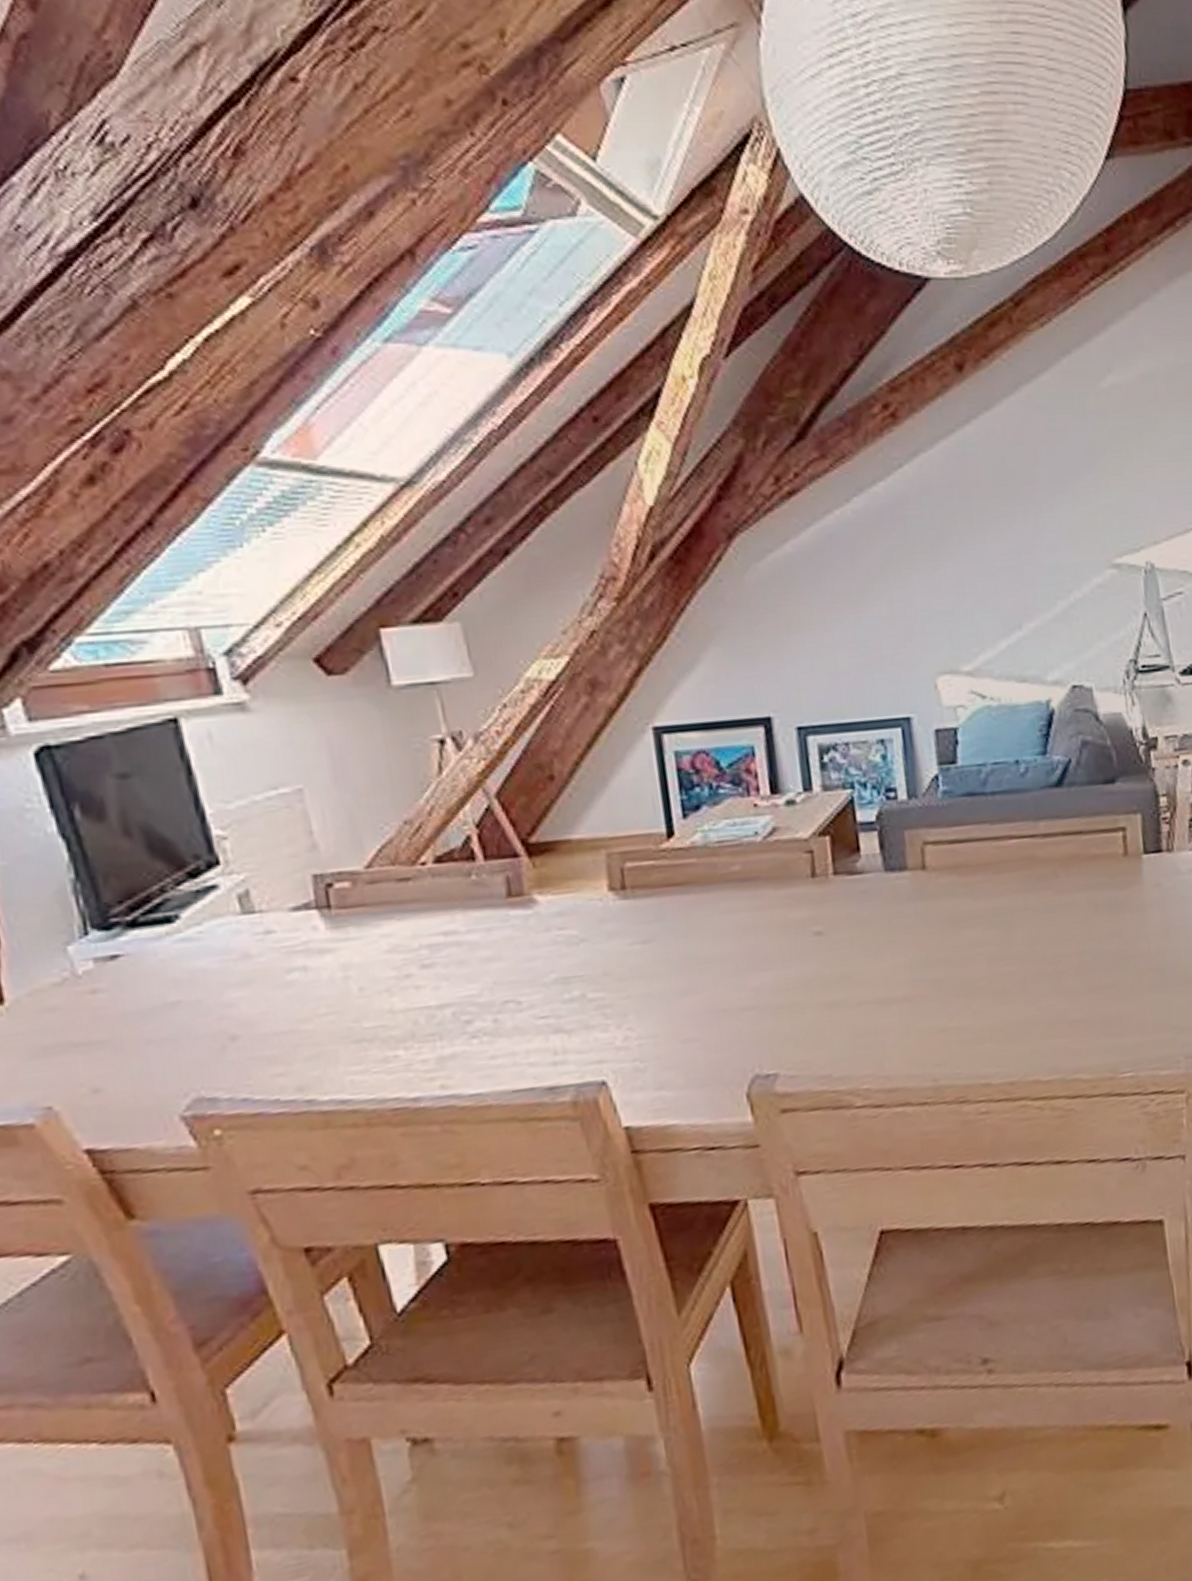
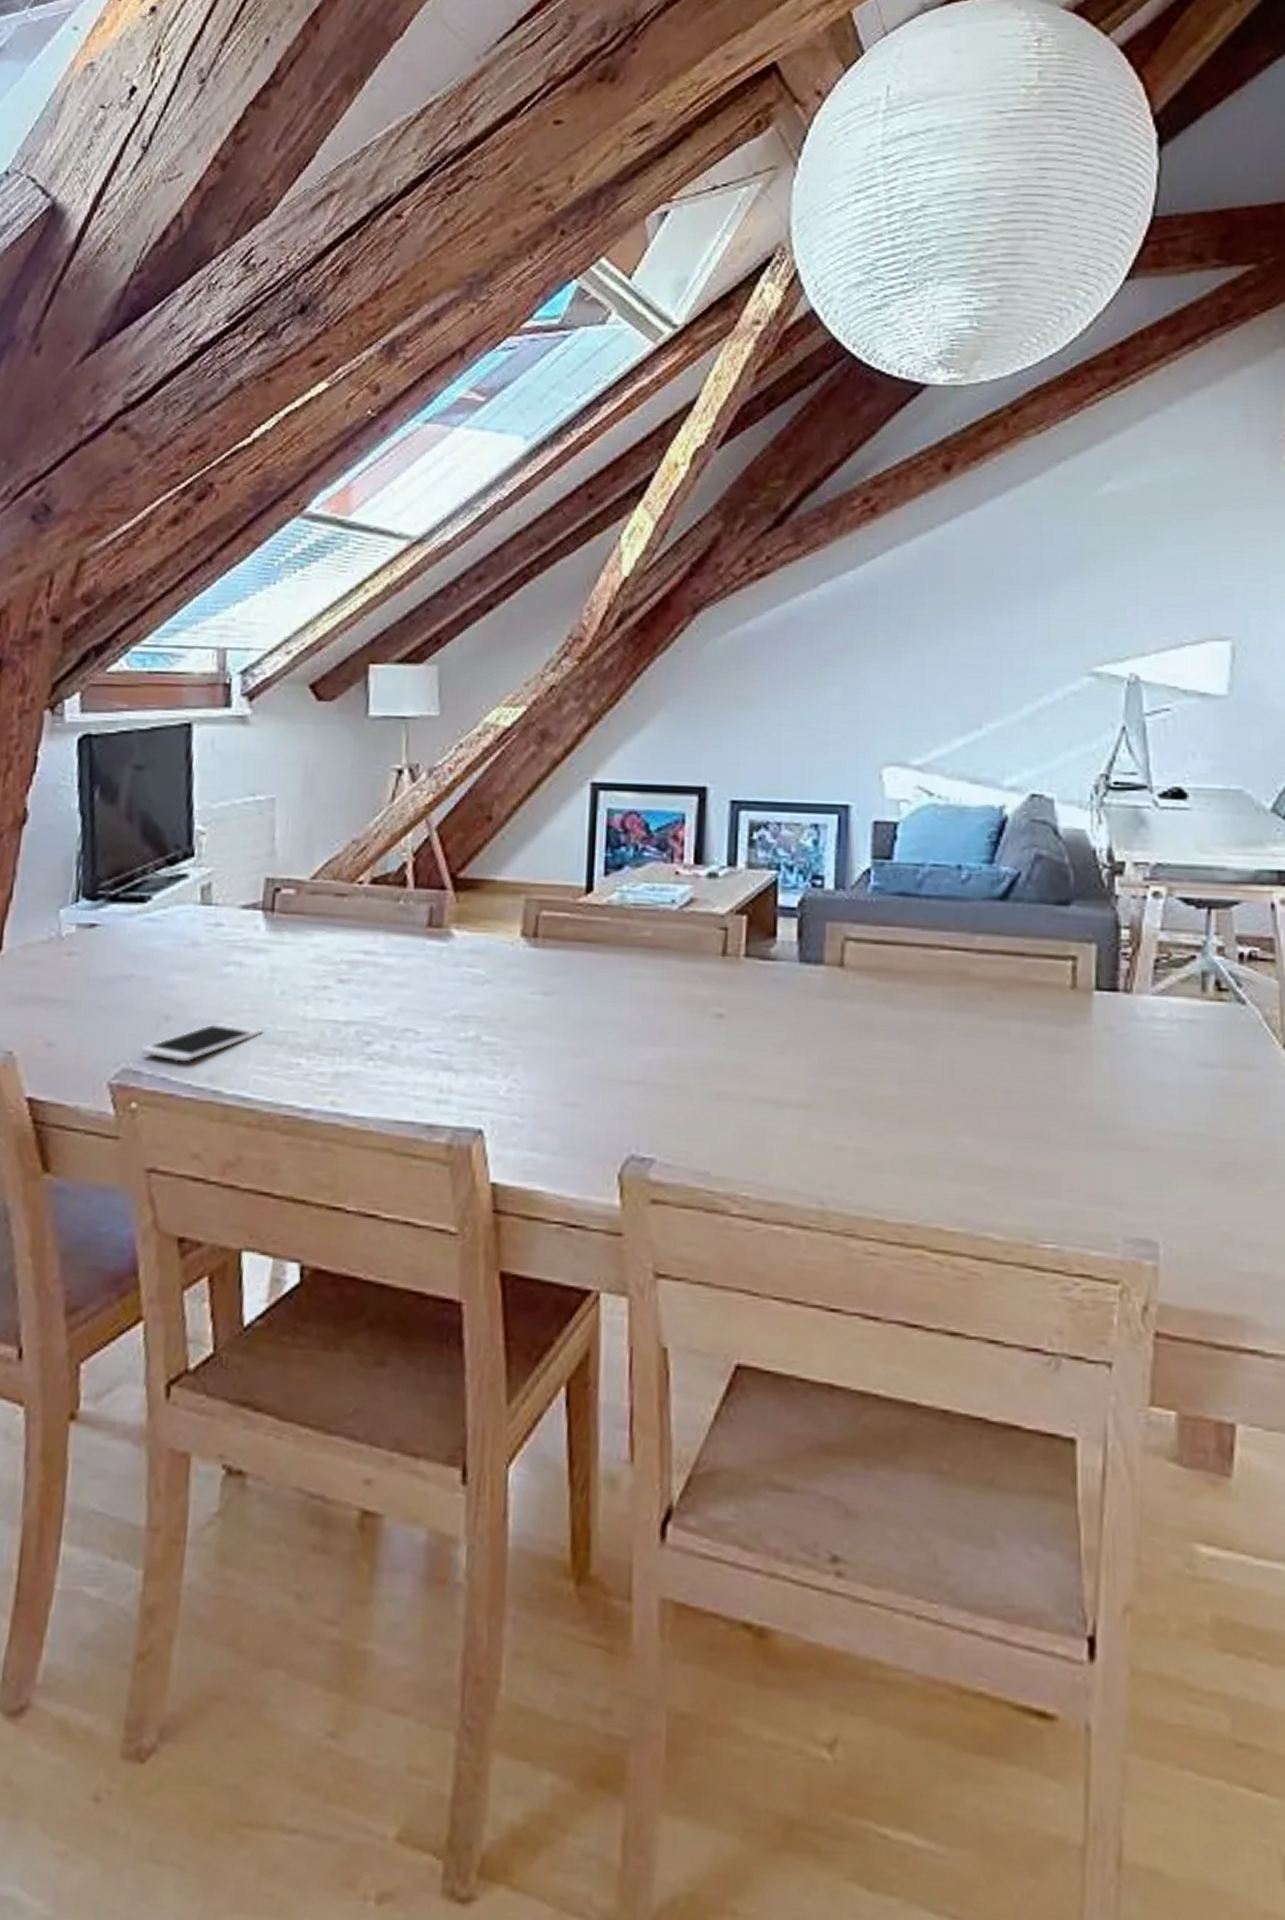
cell phone: none [210,1029,348,1080] -> present [140,1021,262,1062]

